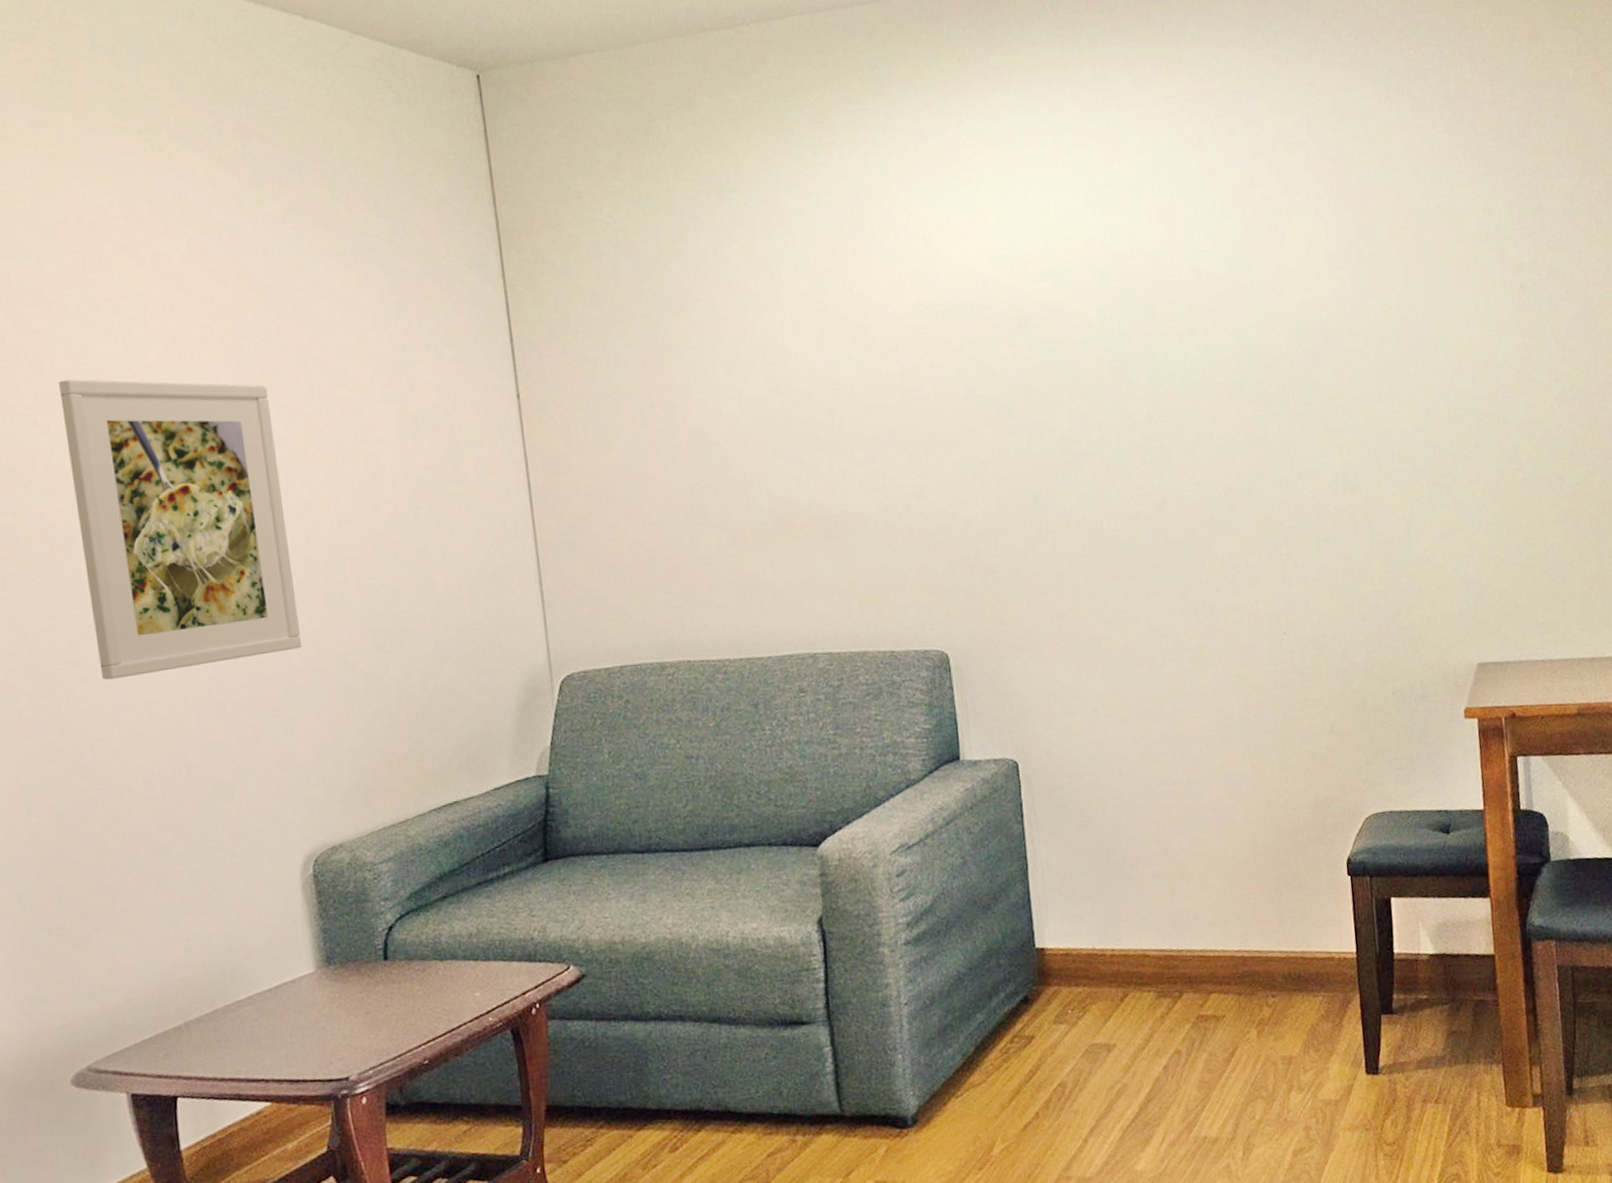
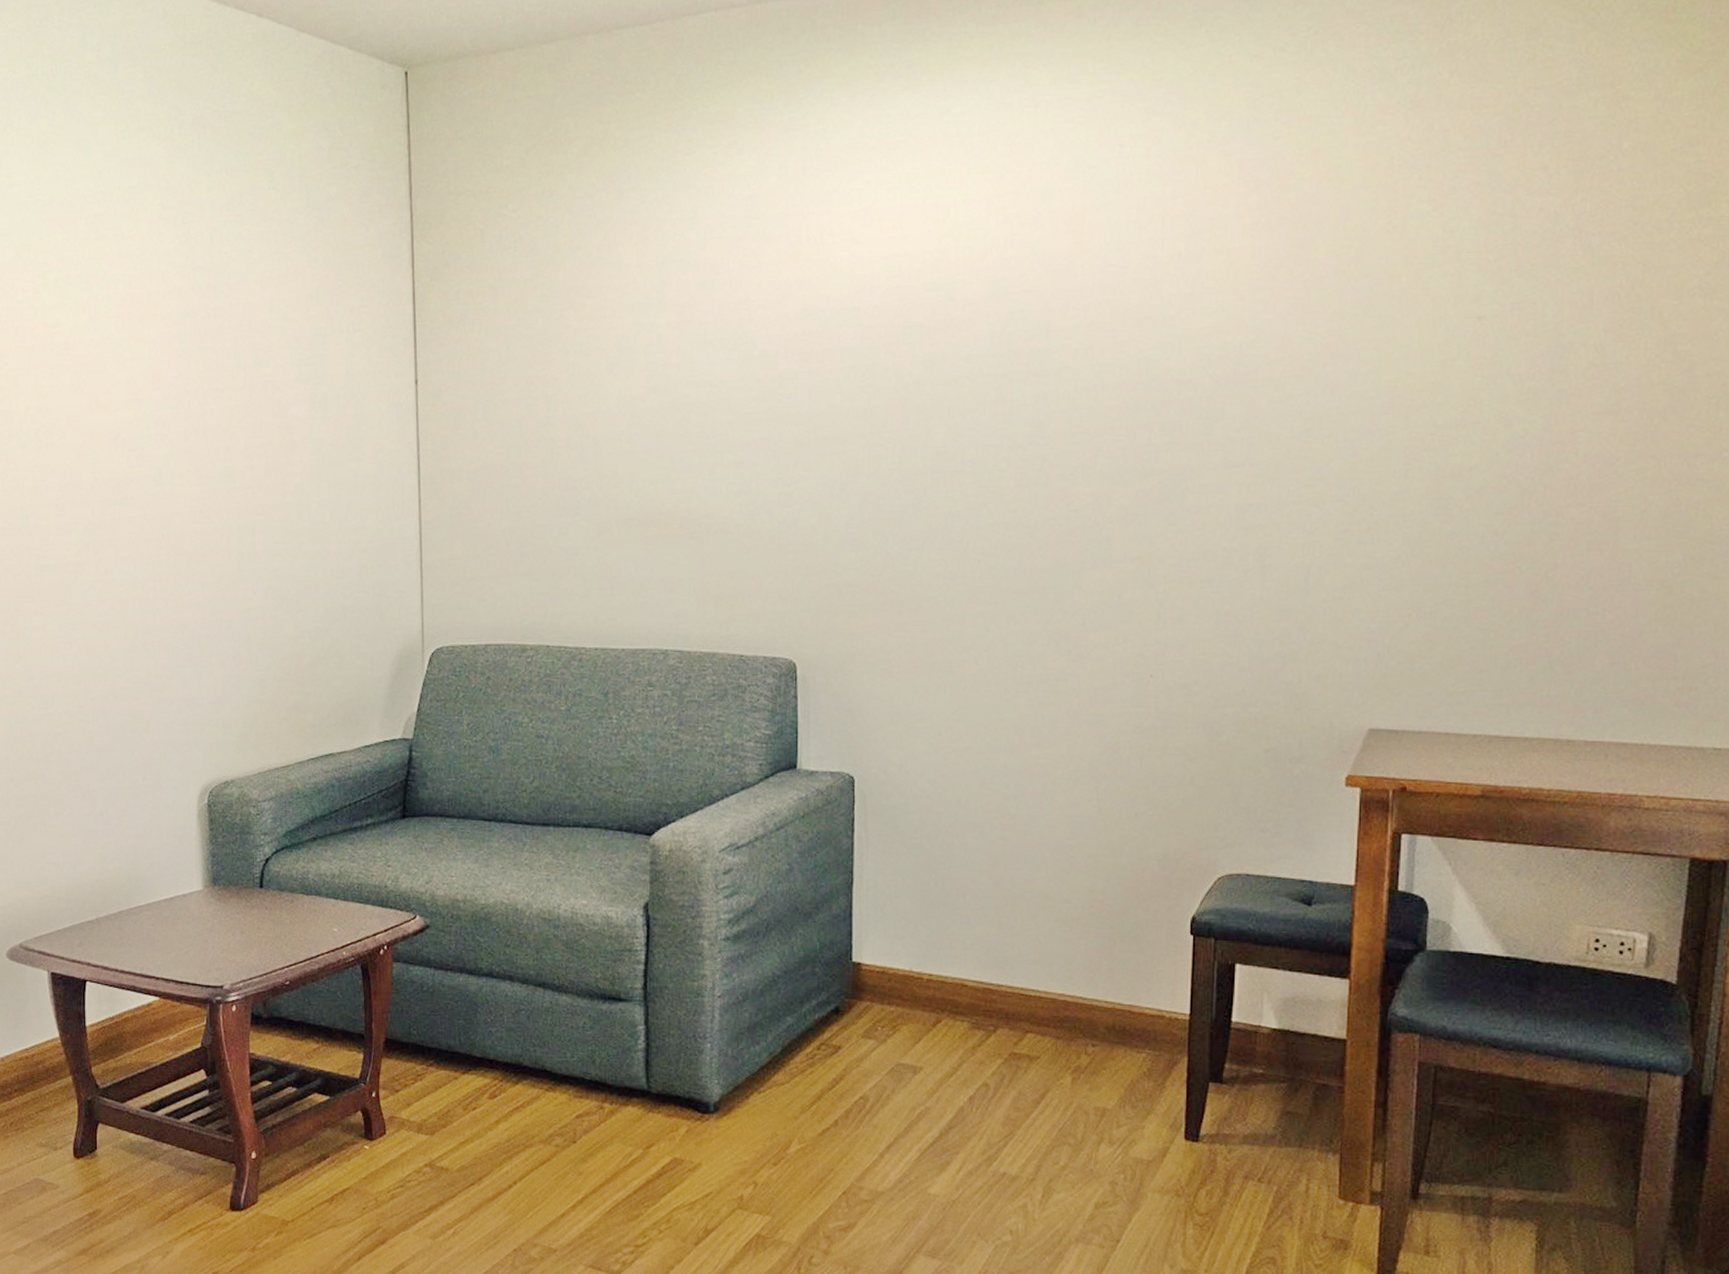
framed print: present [59,379,302,680] -> none [36,346,214,614]

